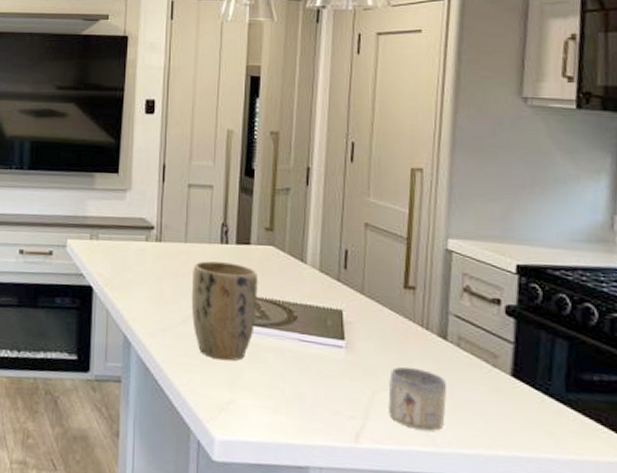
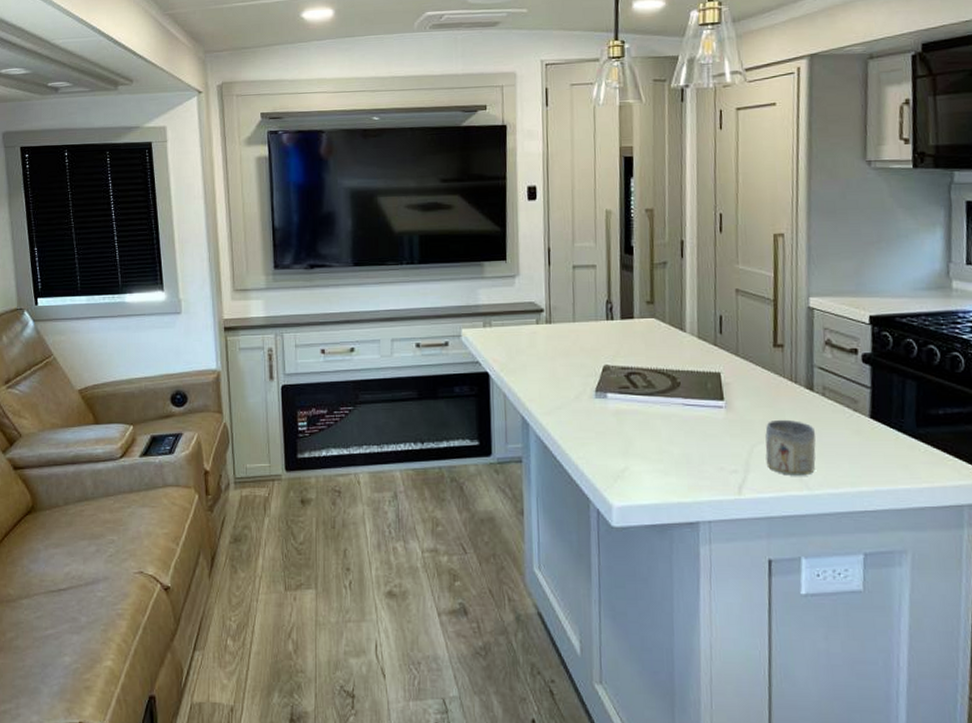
plant pot: present [191,261,258,361] -> none [582,338,644,431]

